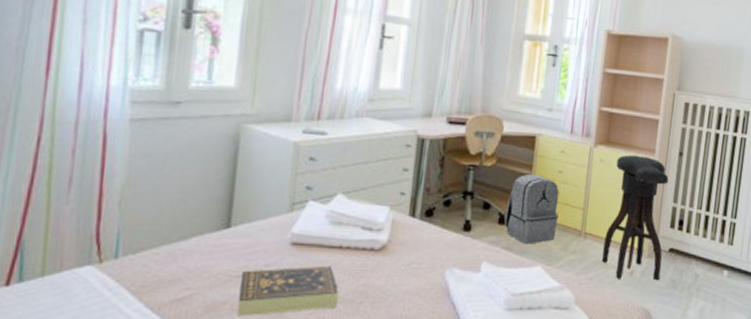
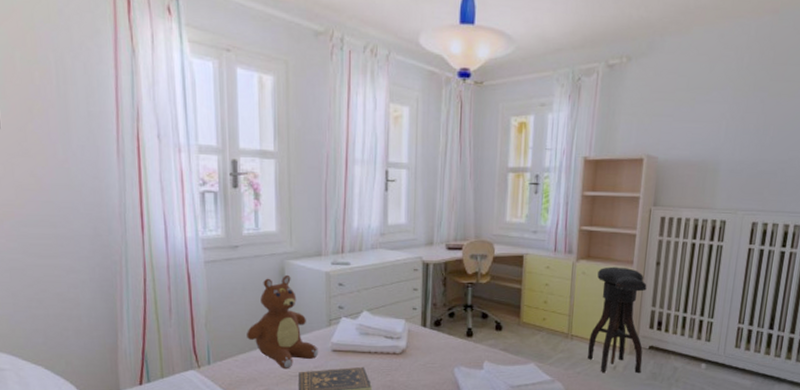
teddy bear: none [176,142,274,267] -> present [247,274,319,369]
backpack: present [504,173,559,244] -> none [500,287,547,346]

